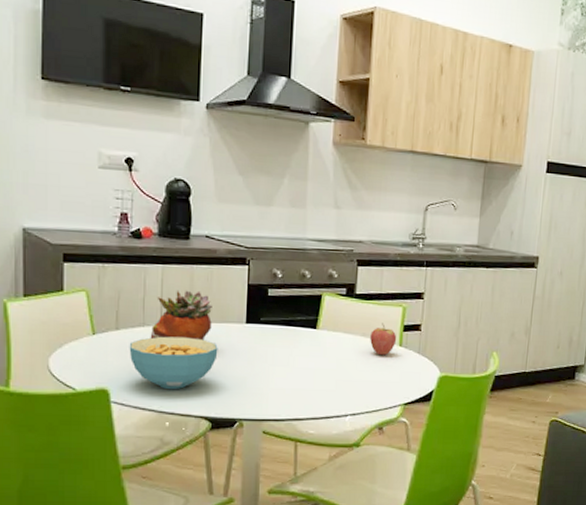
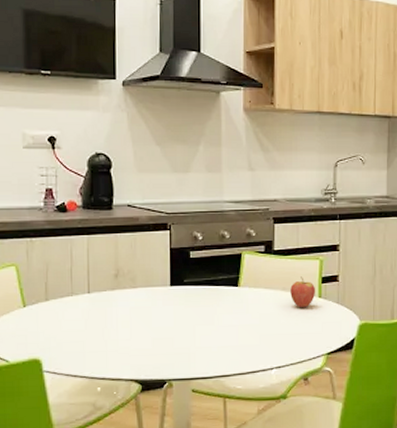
cereal bowl: present [129,336,218,389] -> none [59,303,145,355]
succulent planter: present [150,289,212,341] -> none [78,258,137,307]

